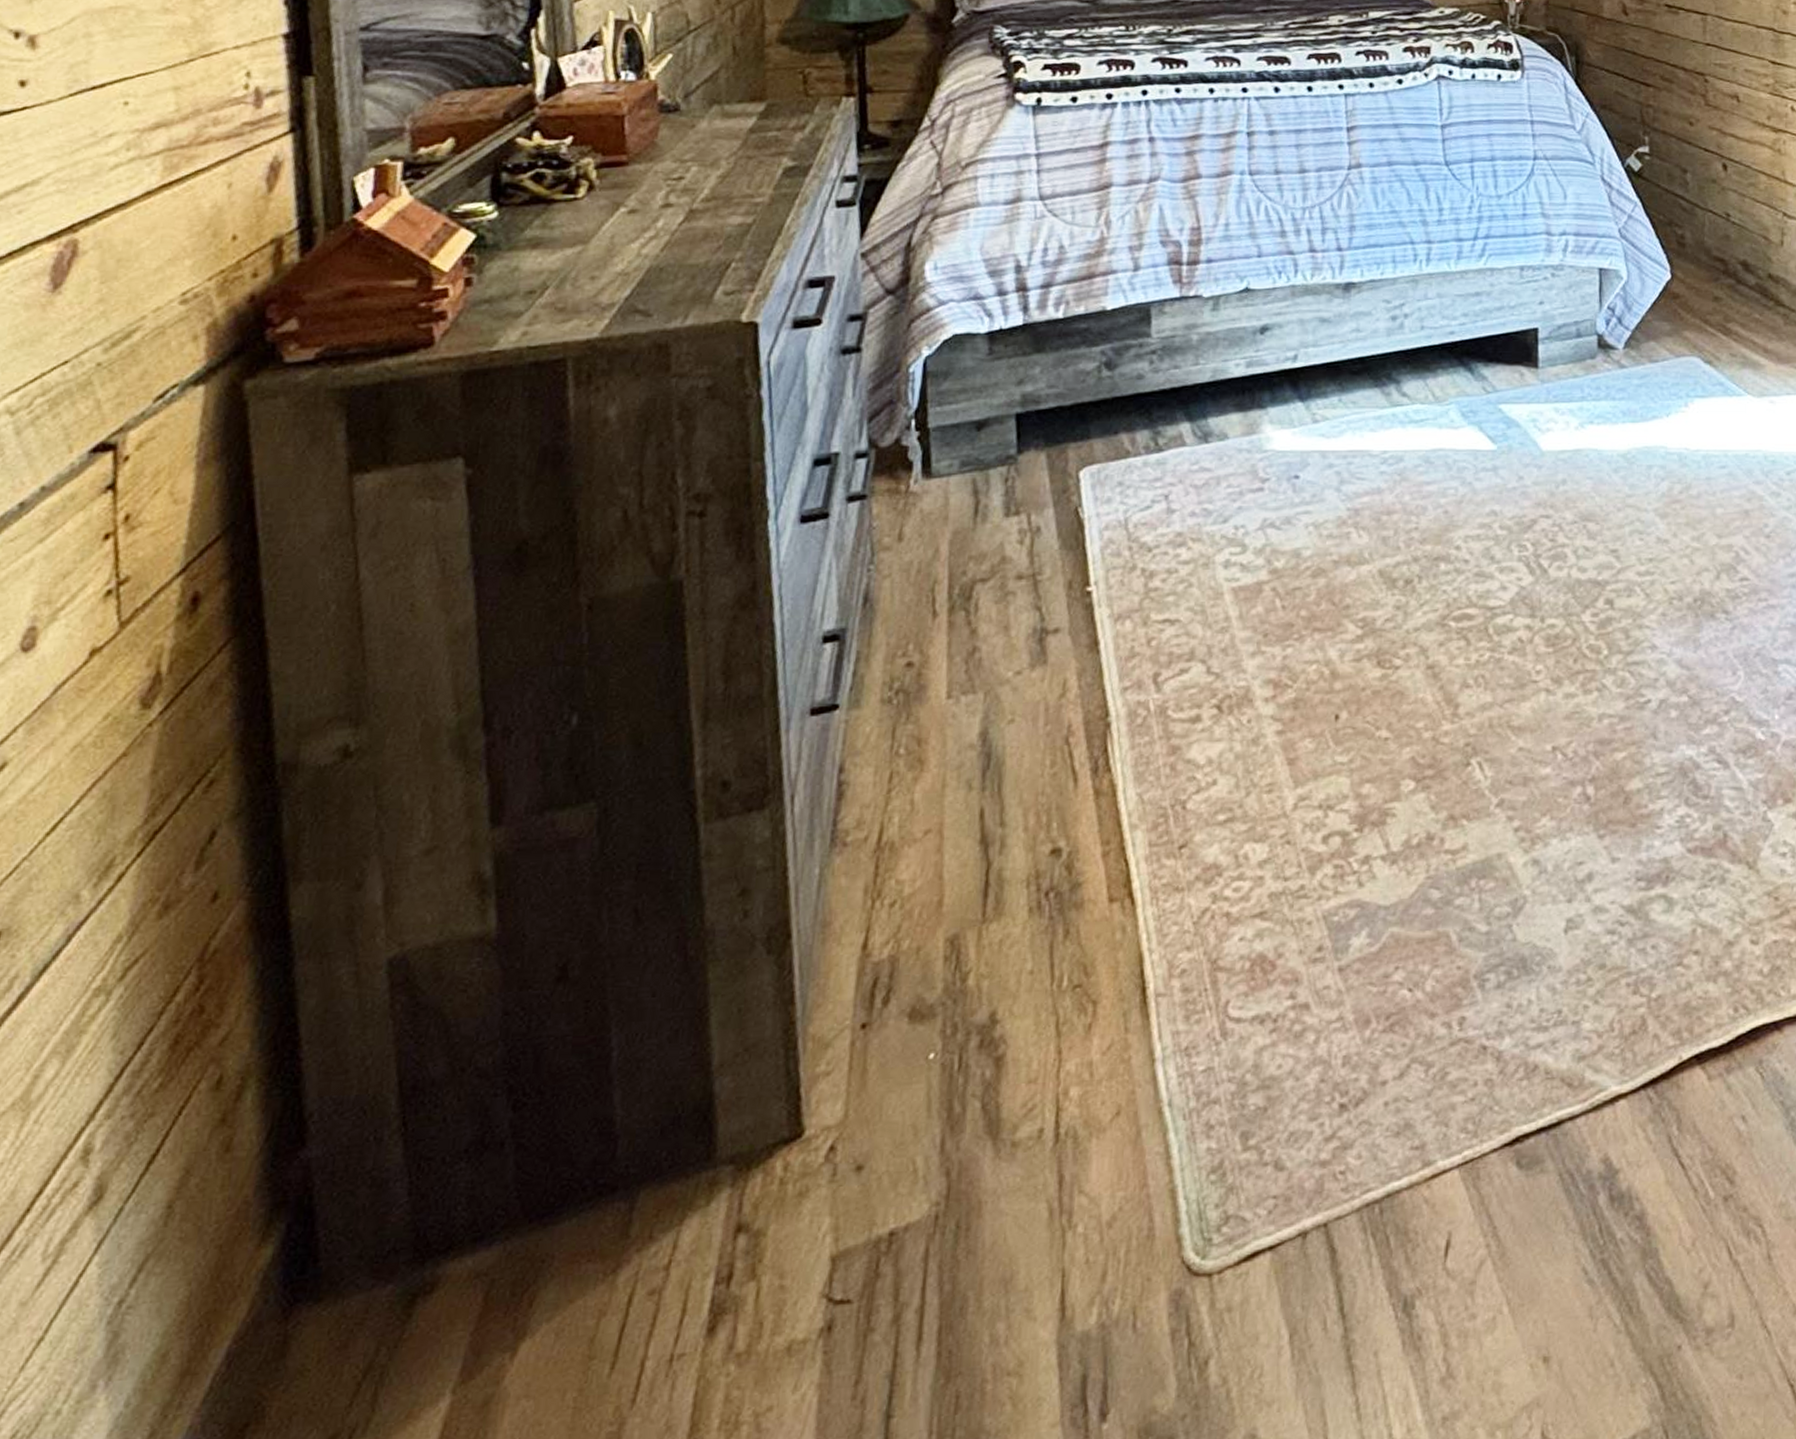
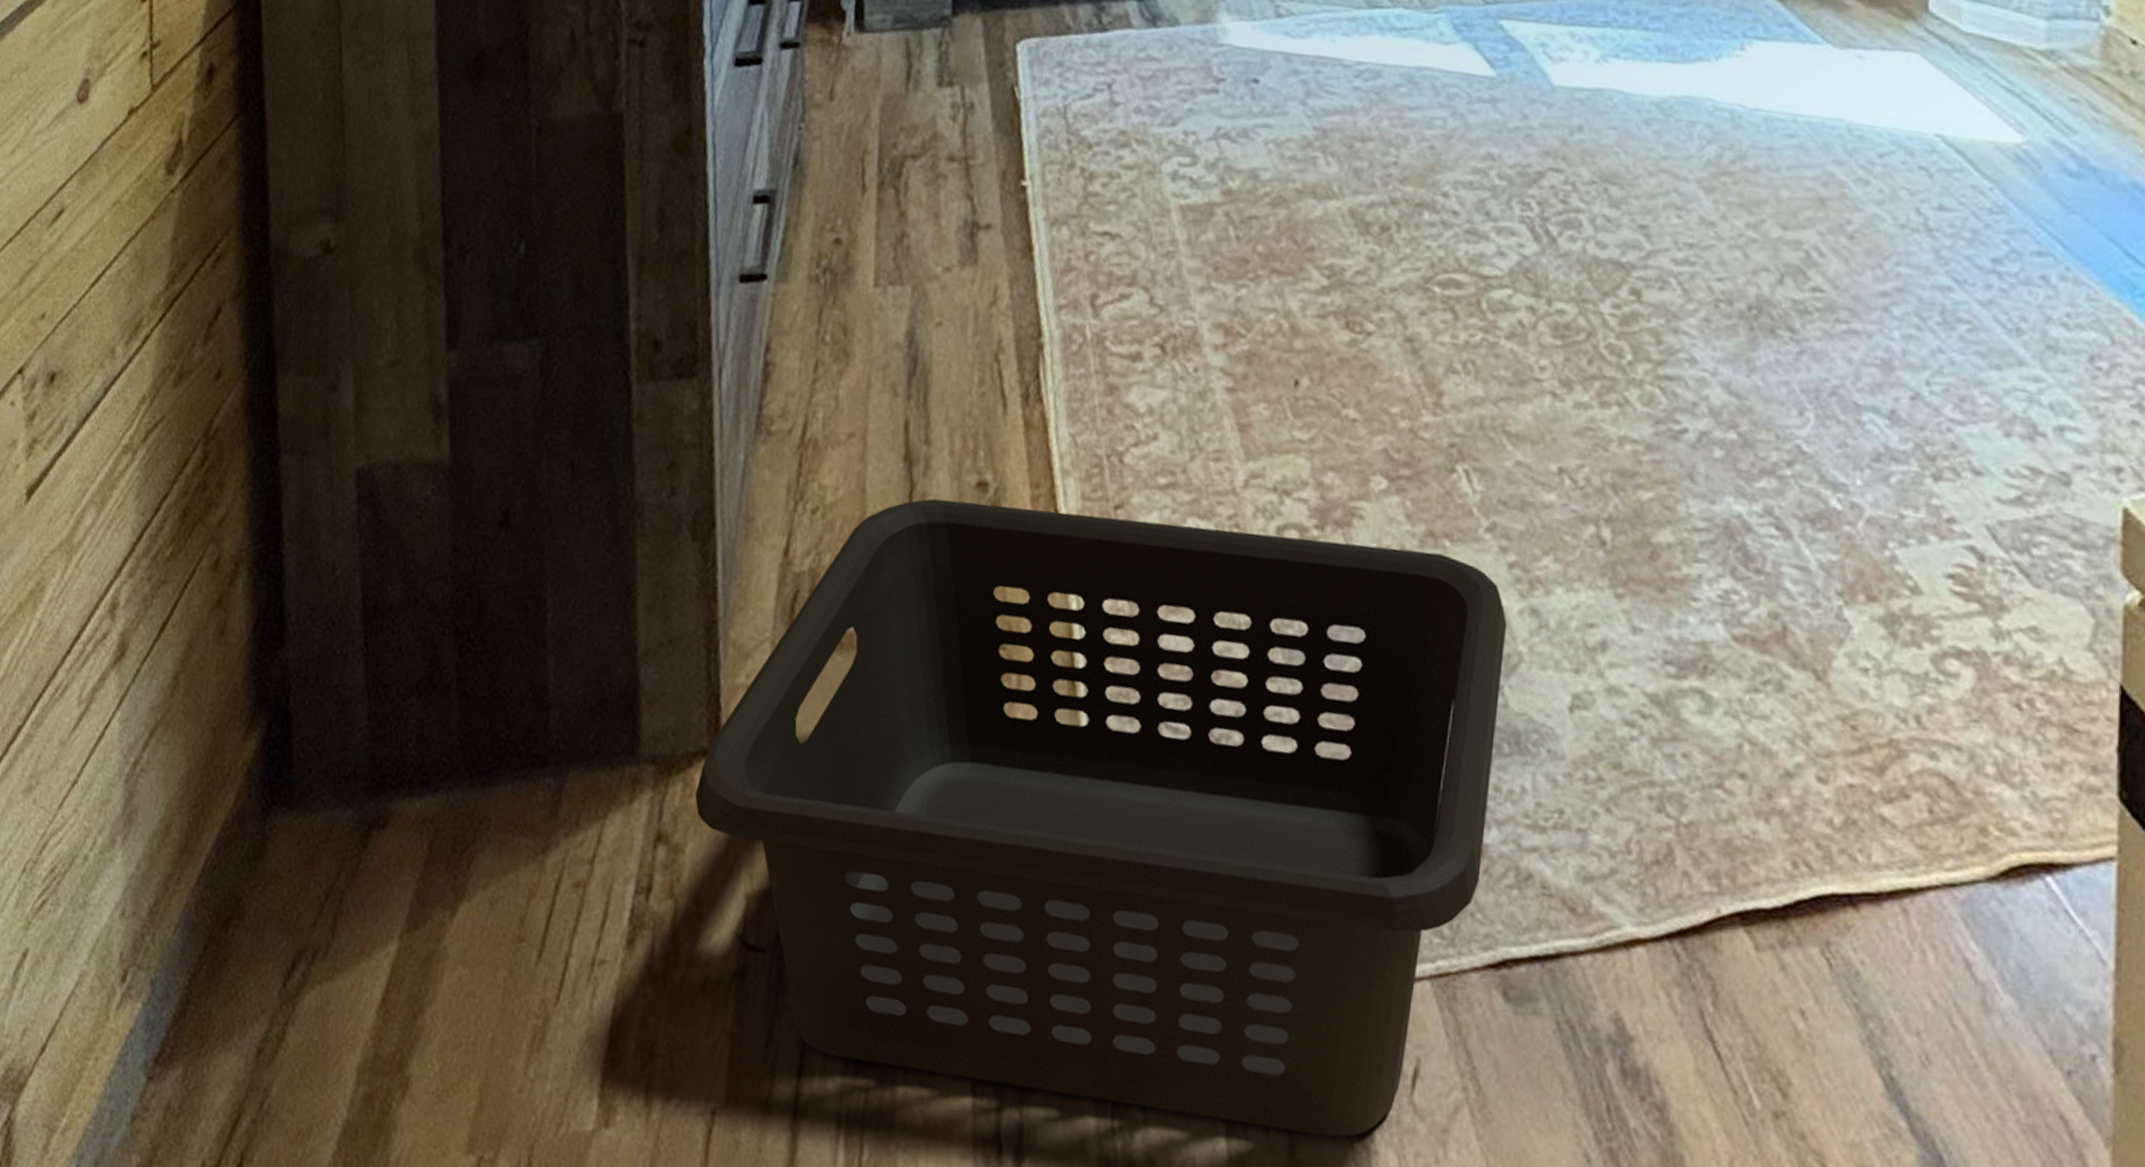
laundry basket: none [776,832,1515,1375] -> present [695,498,1508,1138]

